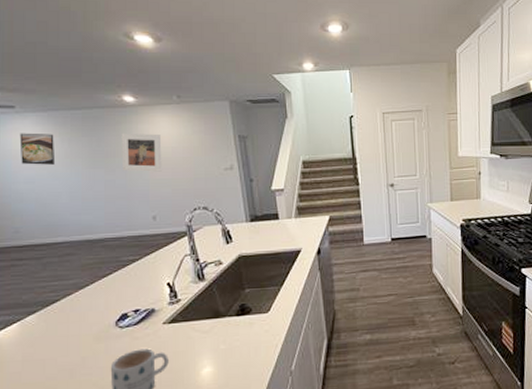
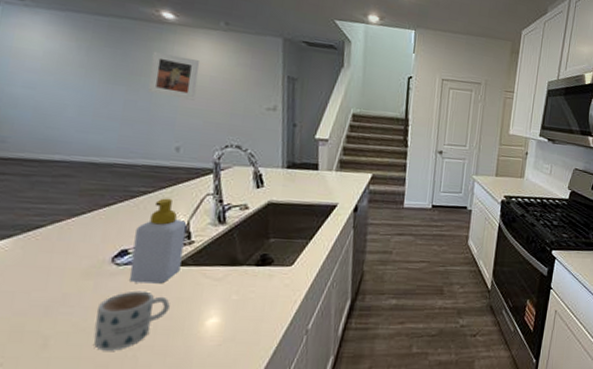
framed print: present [19,133,56,165] -> none [21,29,70,72]
soap bottle: none [131,263,173,342] -> present [129,198,187,284]

